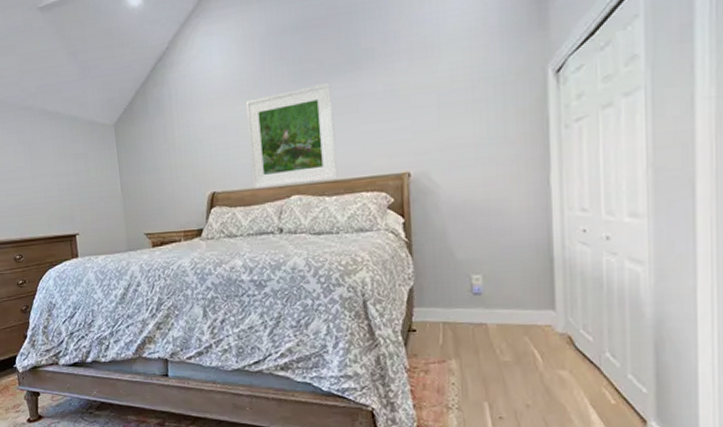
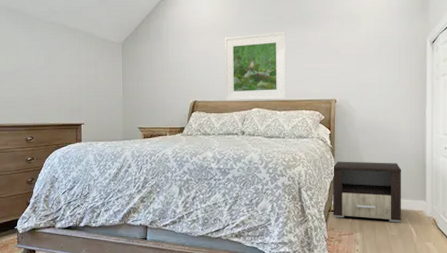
nightstand: none [409,257,519,344] -> present [332,161,402,223]

